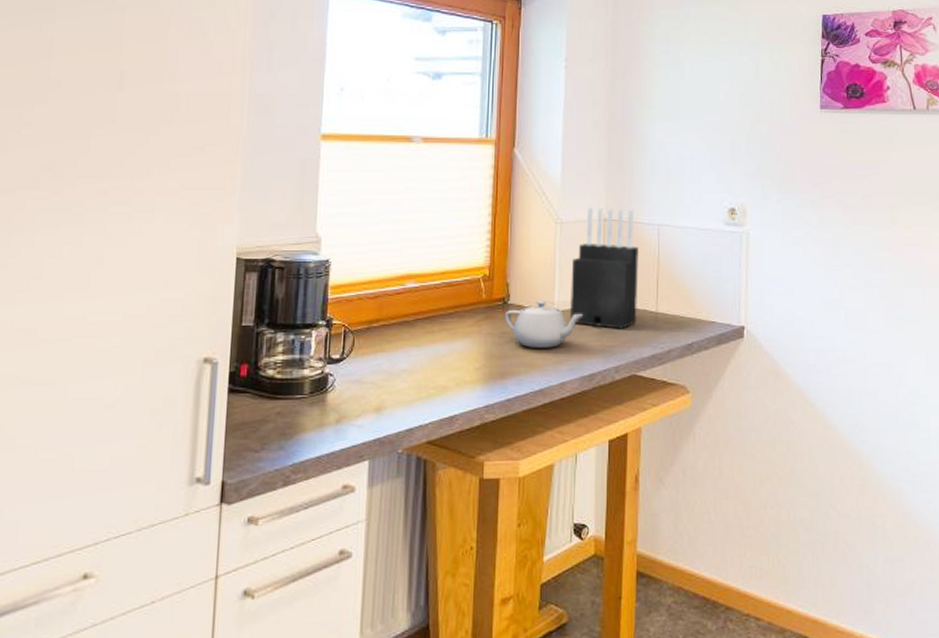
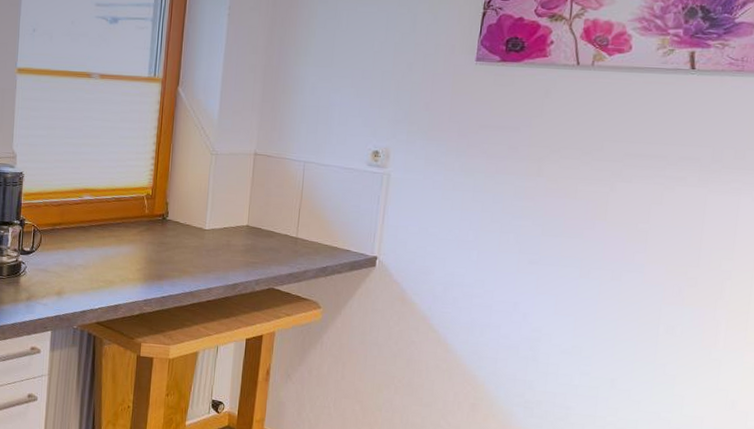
teapot: present [504,301,583,348] -> none [163,219,230,259]
knife block: present [569,206,640,329] -> none [219,141,285,249]

